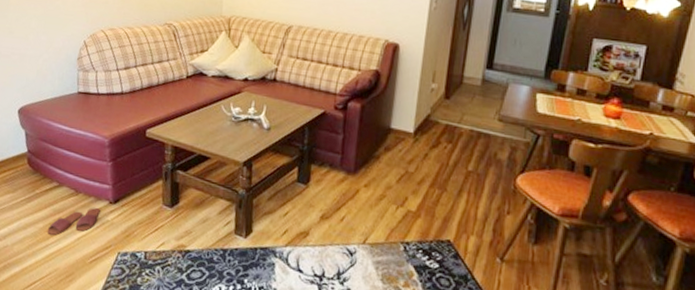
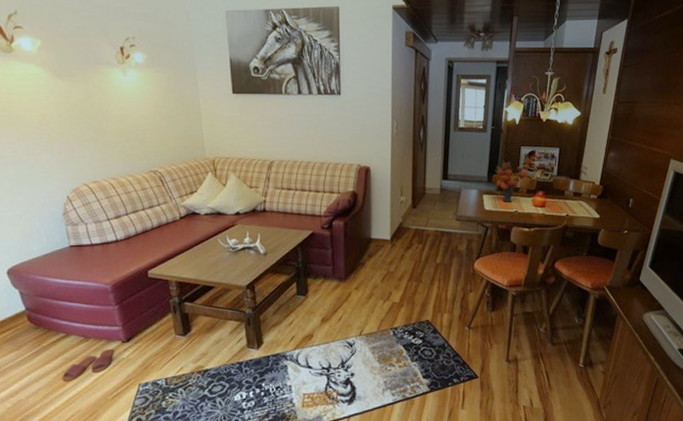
bouquet: none [555,45,605,108] -> present [494,153,531,202]

